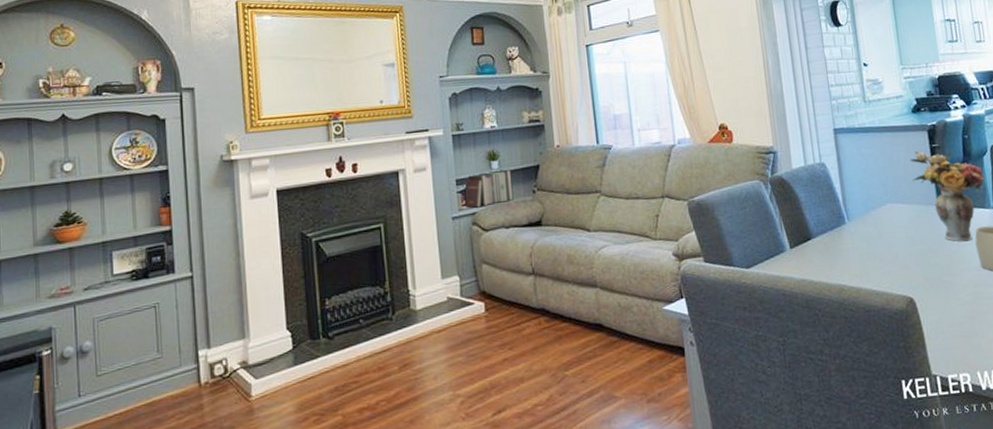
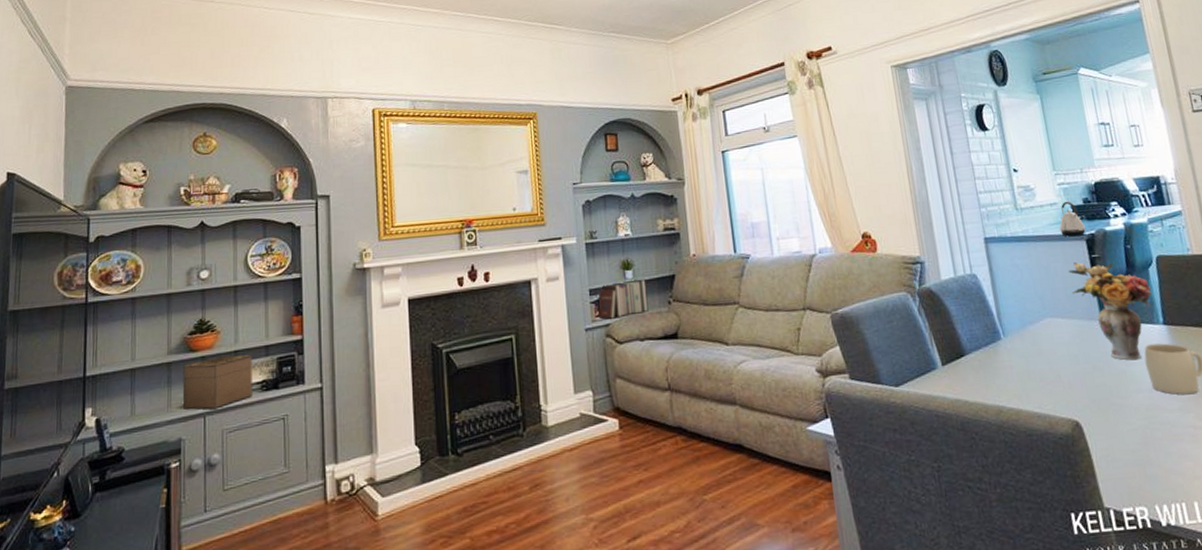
decorative box: none [50,245,122,300] -> present [182,355,252,410]
kettle: none [903,93,929,127] -> present [1059,201,1087,237]

